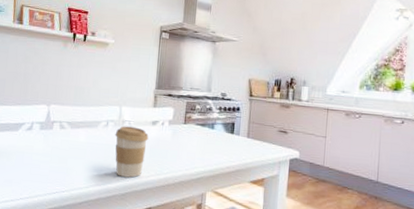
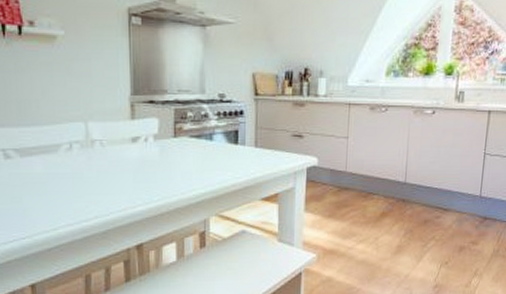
coffee cup: present [115,126,149,178] -> none [83,147,129,211]

